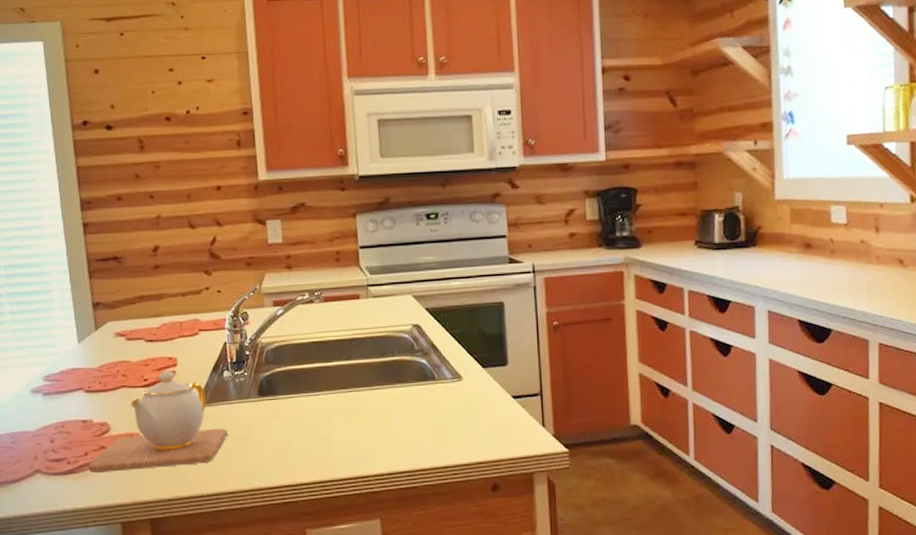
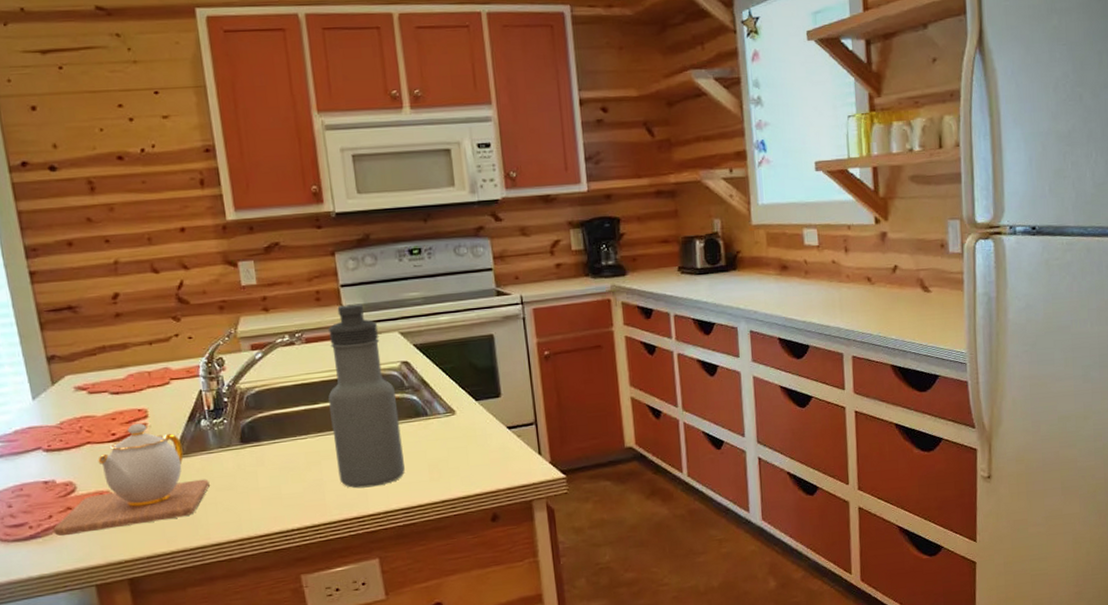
water bottle: none [342,265,410,448] -> present [328,303,405,489]

